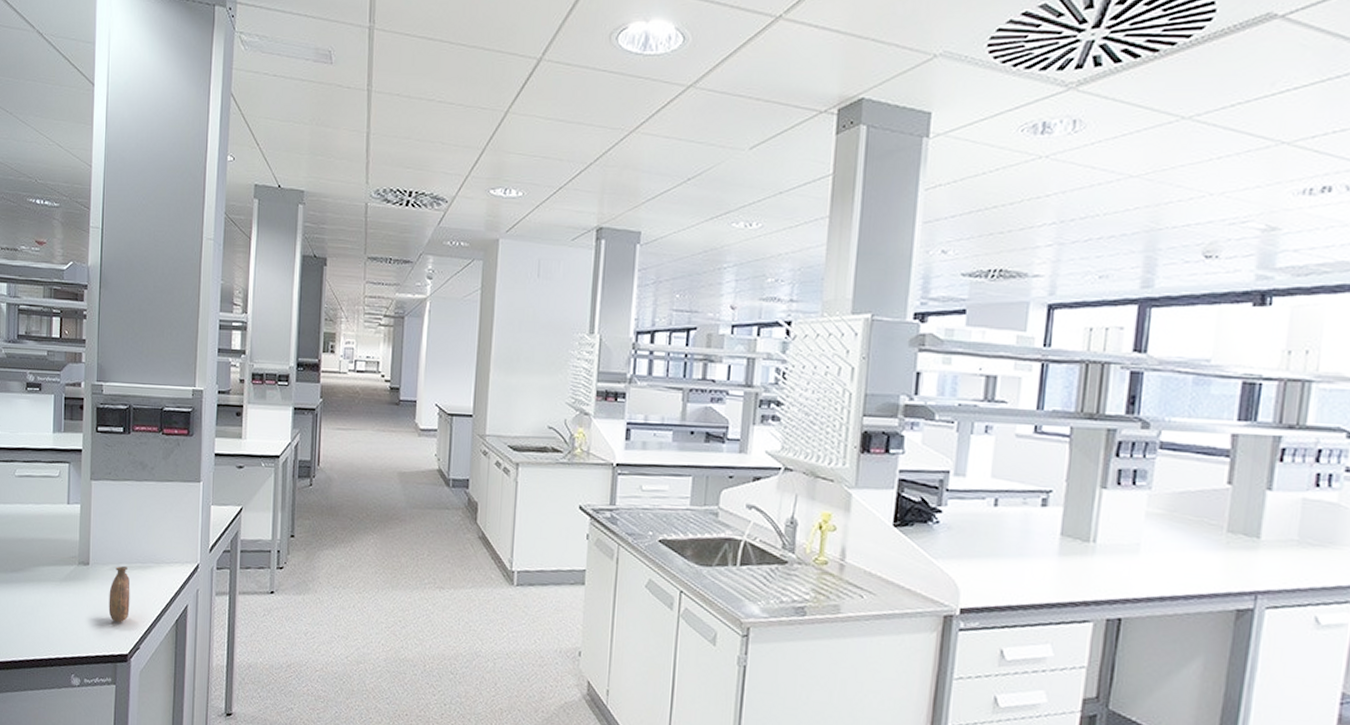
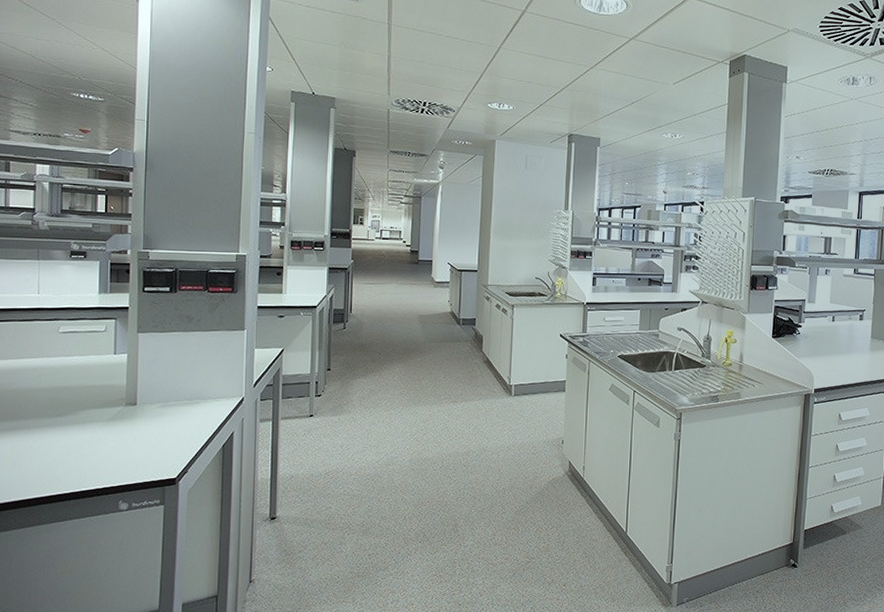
flask: present [108,566,130,623] -> none [156,404,178,452]

